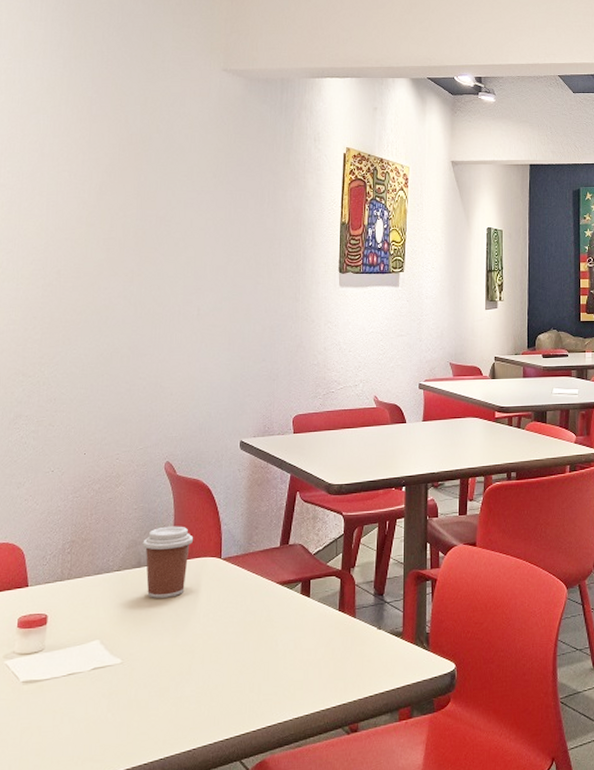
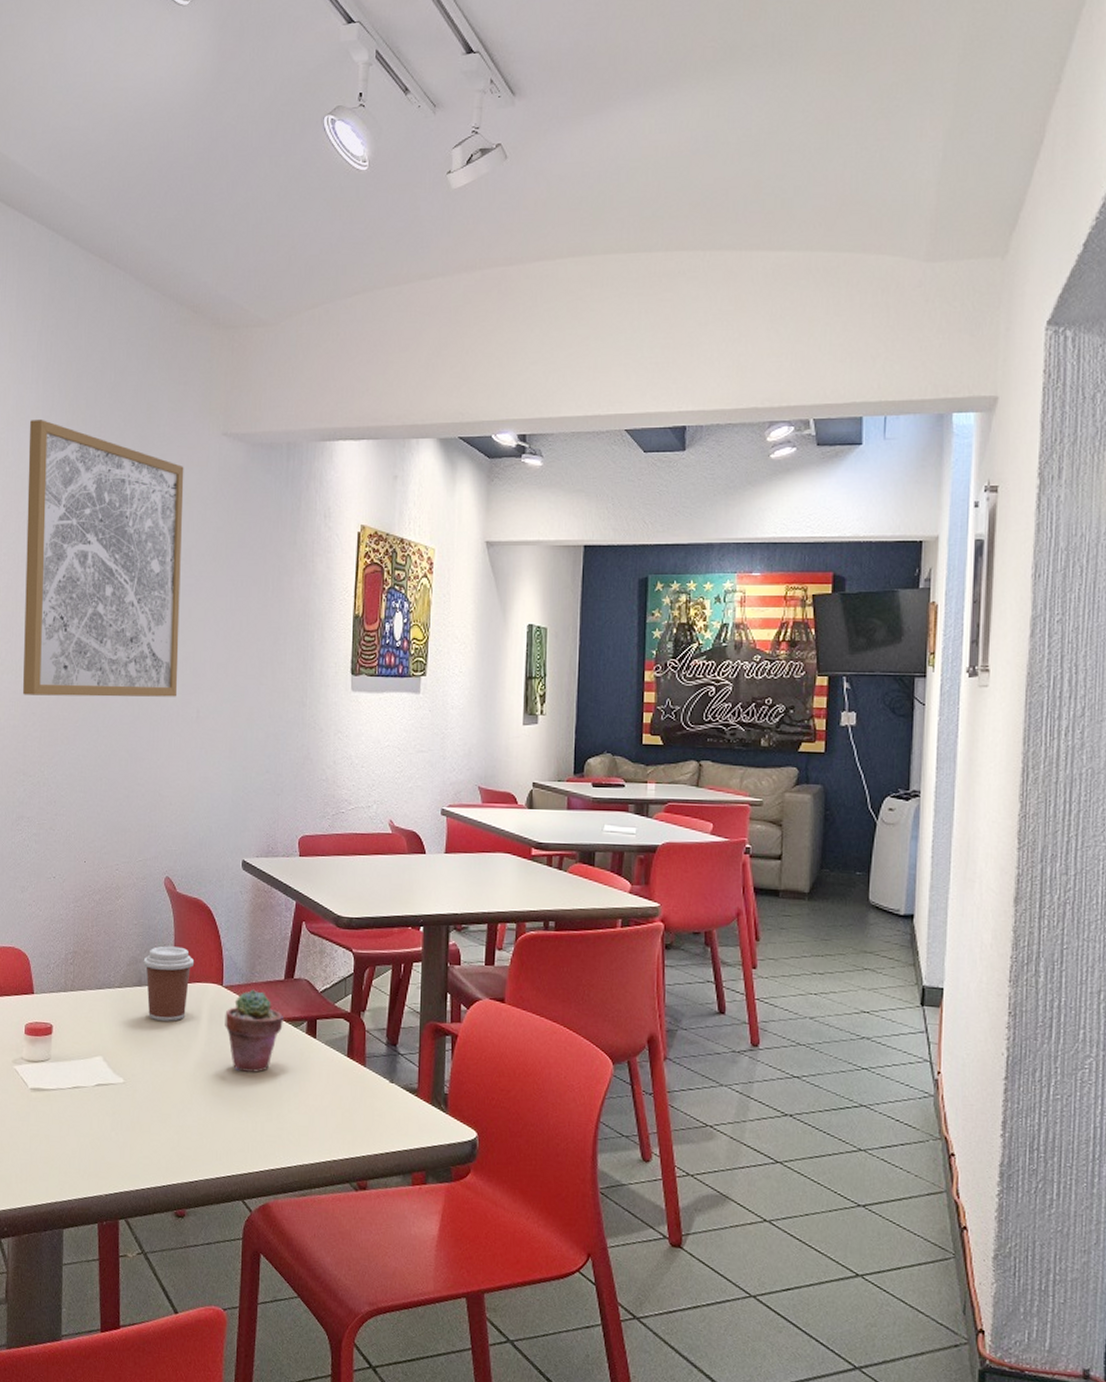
wall art: none [24,53,187,301] -> present [23,420,184,697]
potted succulent: none [223,558,280,637] -> present [225,989,285,1073]

